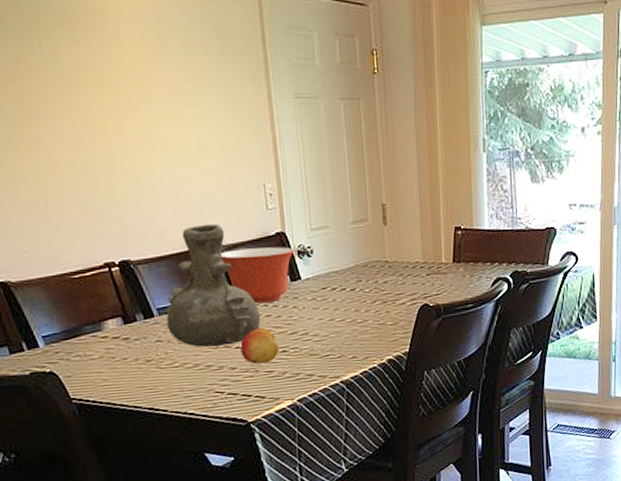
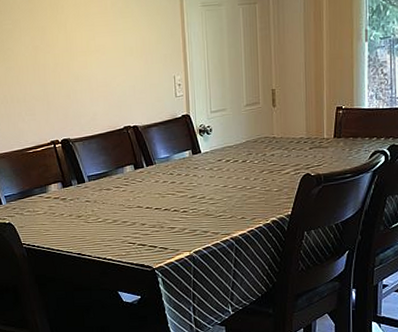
vase: present [166,223,261,347] -> none [94,109,167,207]
mixing bowl: present [221,247,295,304] -> none [138,126,197,173]
fruit: present [240,327,279,364] -> none [150,191,180,222]

